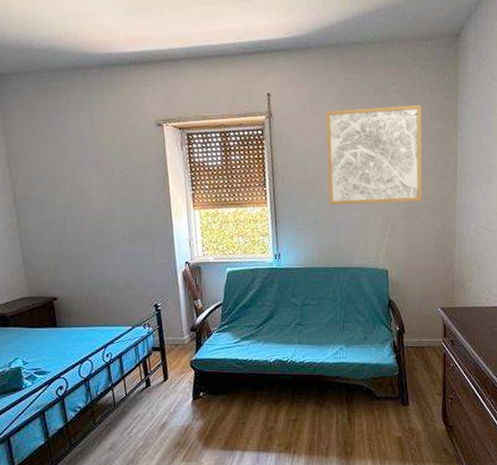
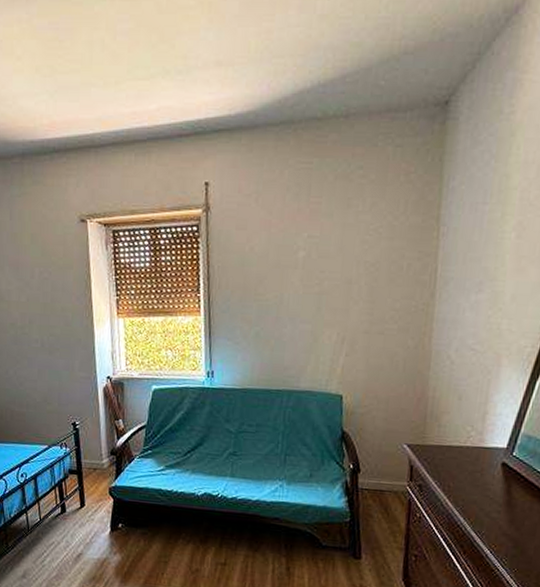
wall art: present [325,104,423,205] -> none [273,192,395,316]

